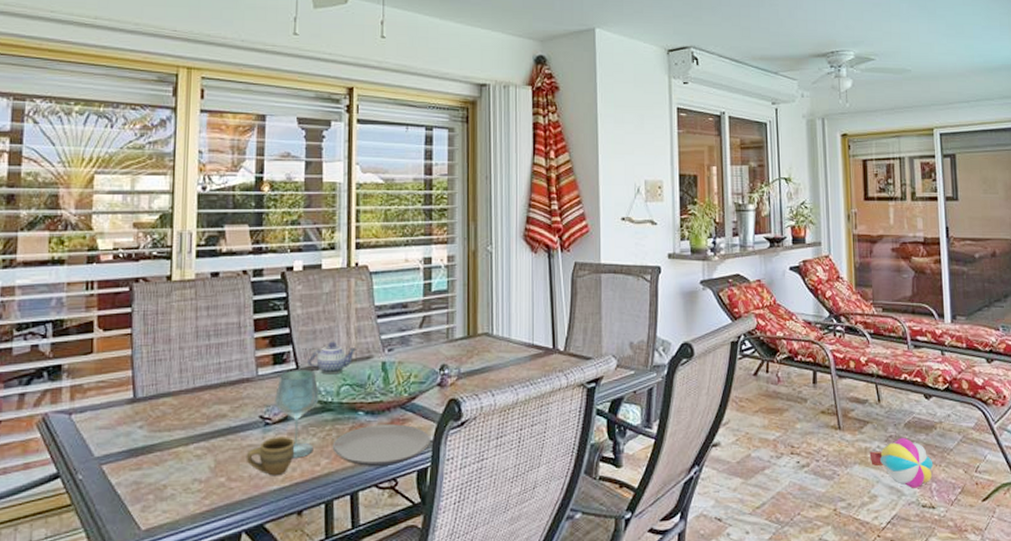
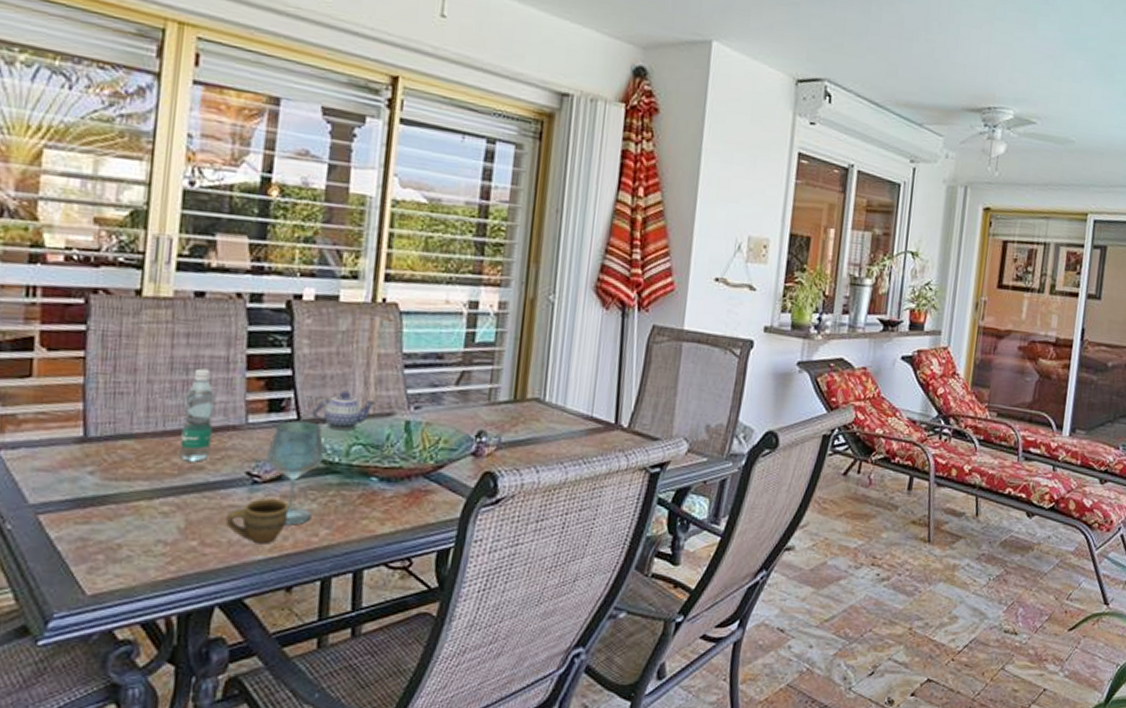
bottle: none [207,334,232,411] -> present [179,368,216,462]
plate: present [332,424,430,466] -> none [335,494,457,543]
beach ball: present [869,437,934,488] -> none [957,556,1024,612]

